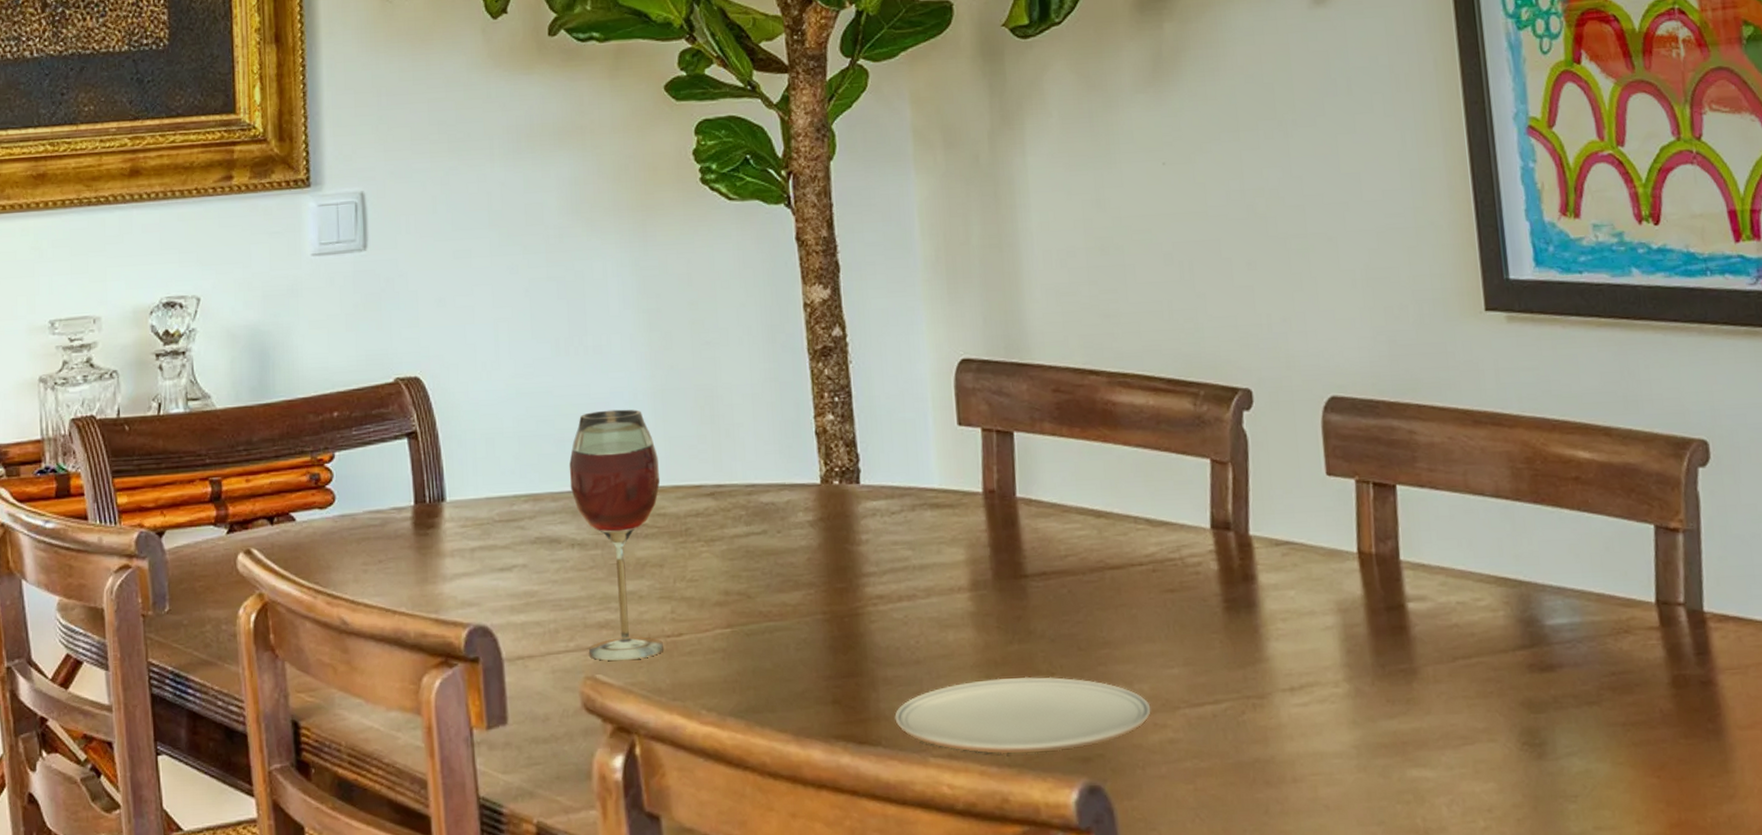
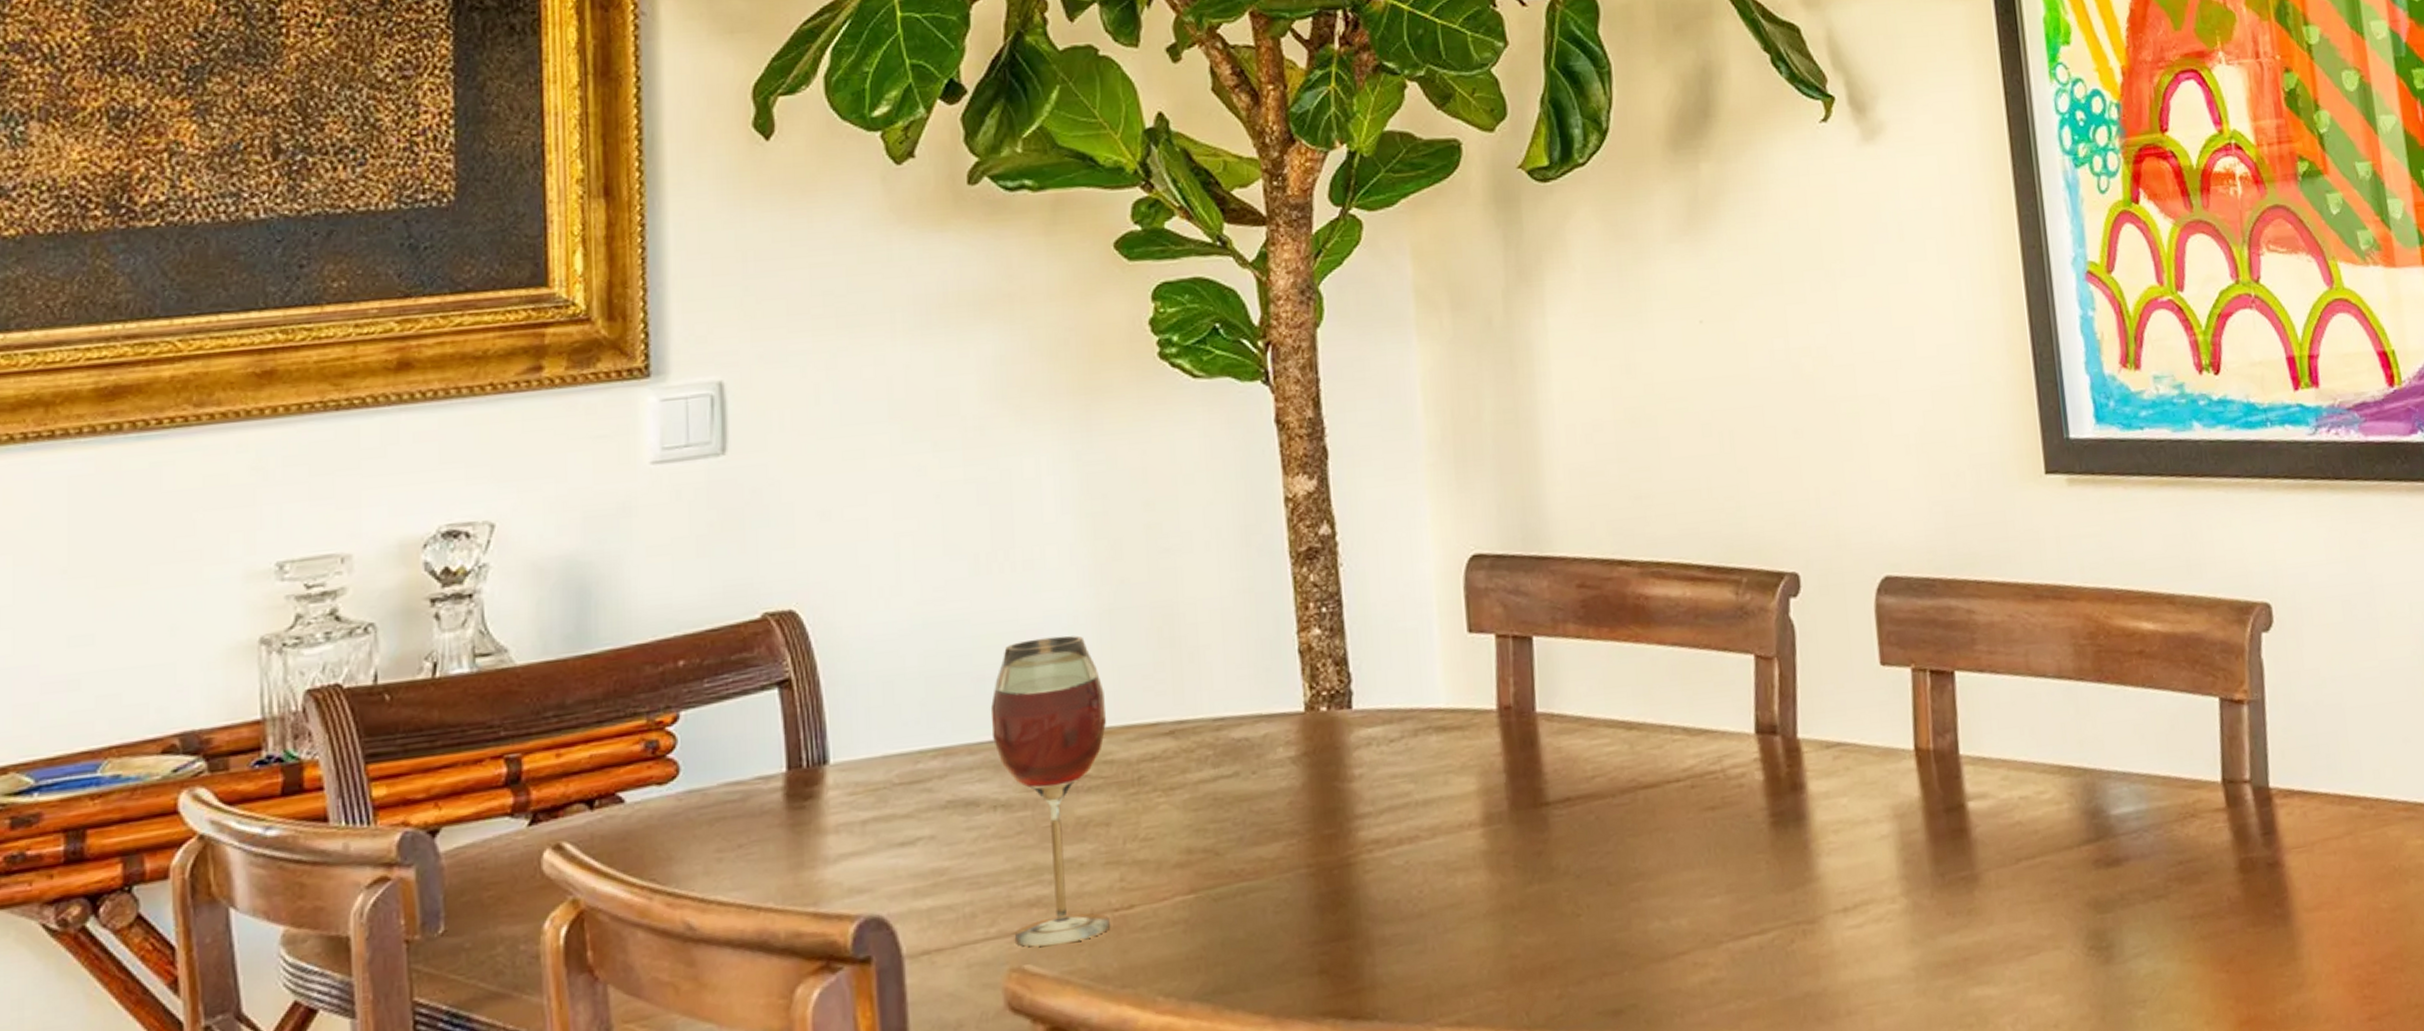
plate: present [894,676,1151,754] -> none [1393,919,1690,1016]

